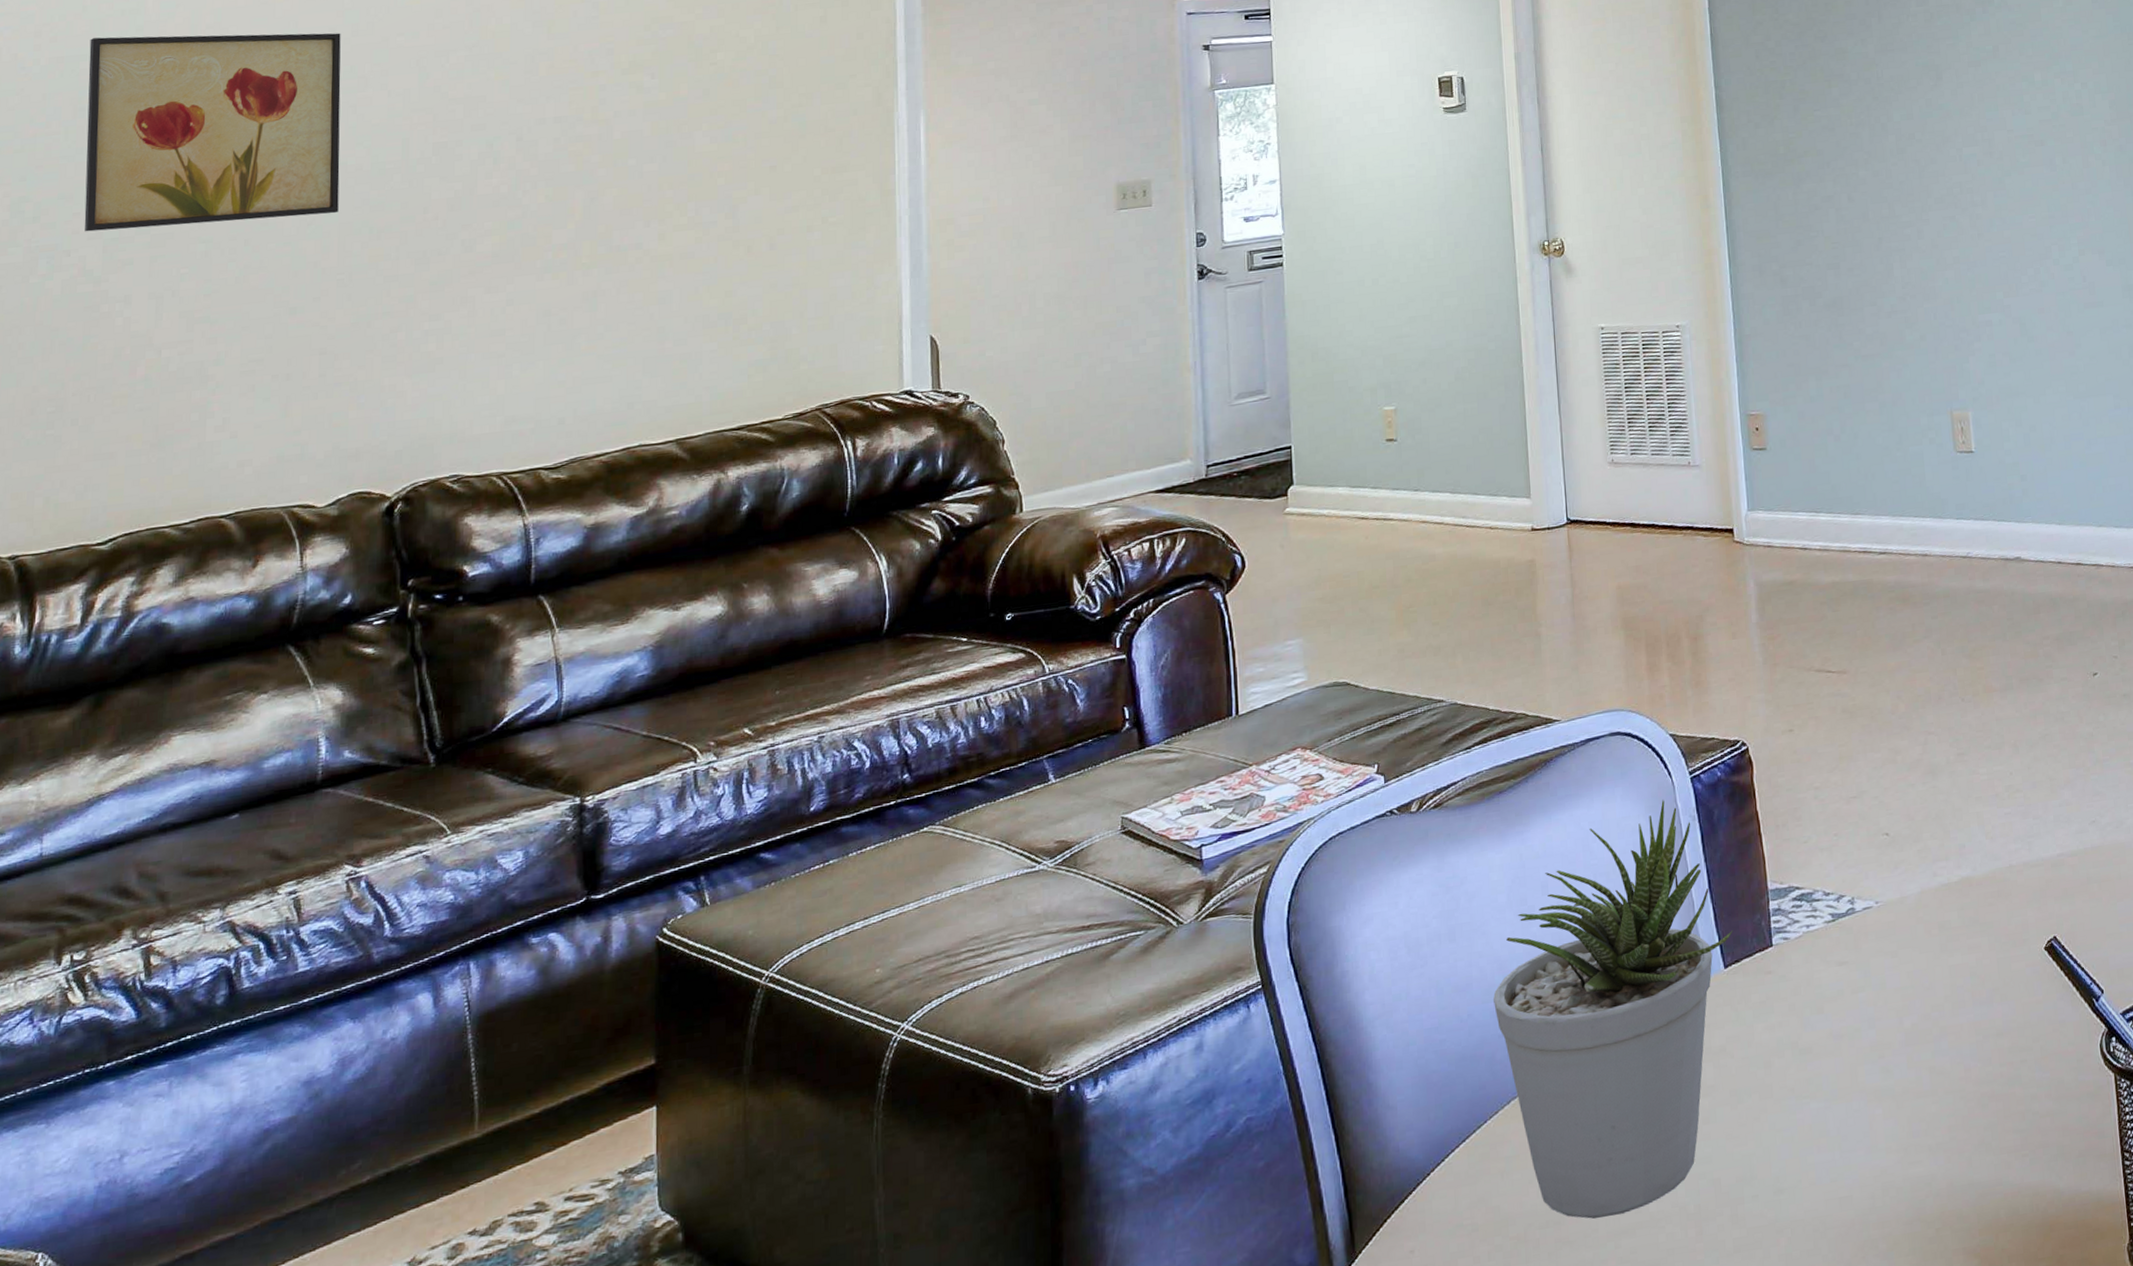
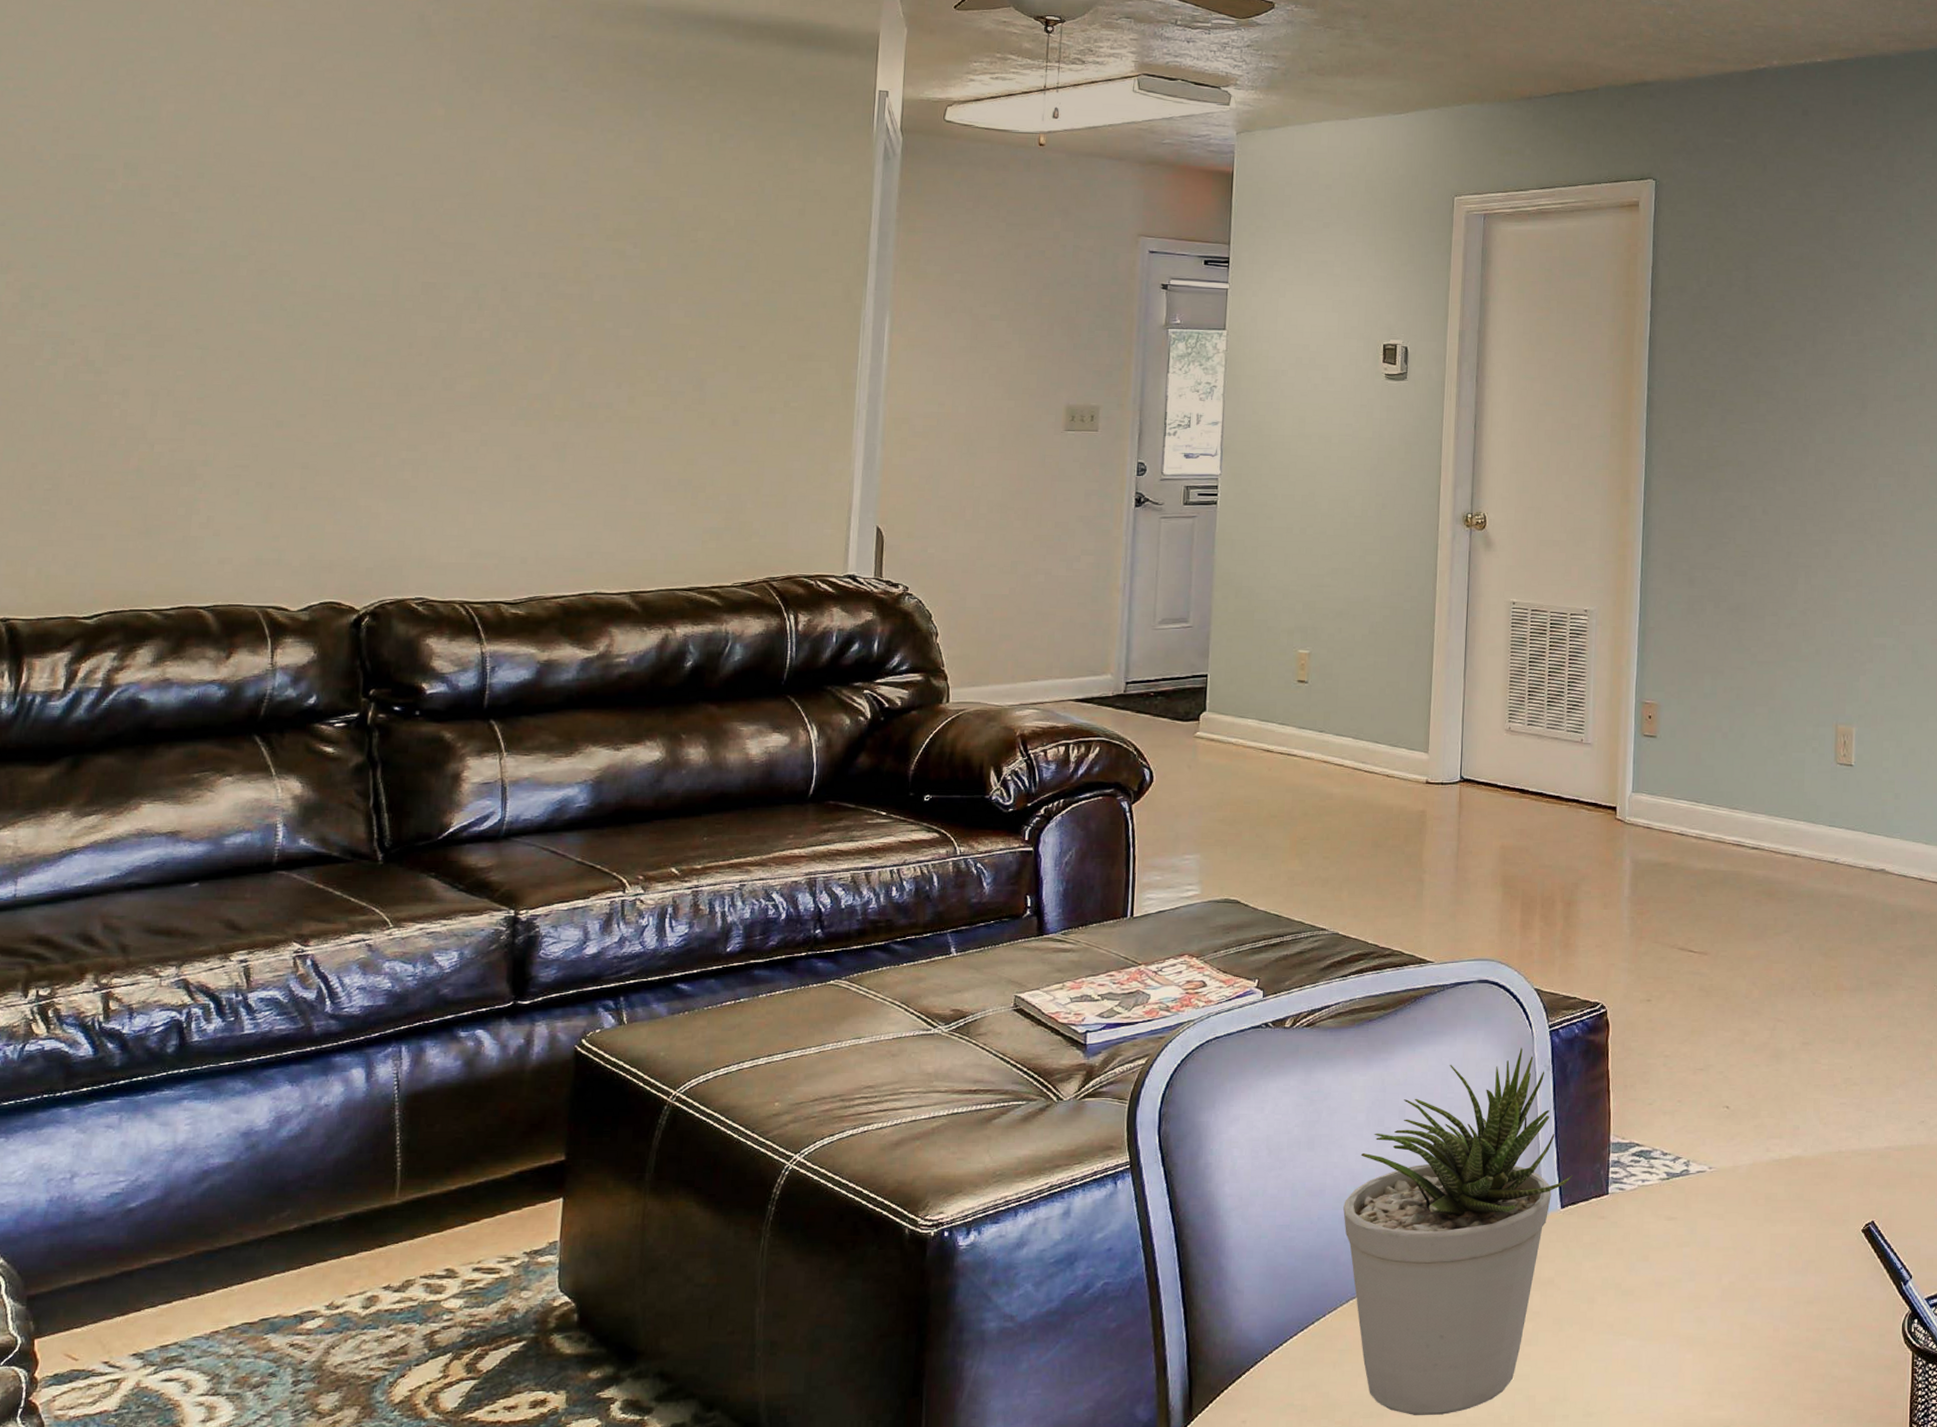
wall art: present [84,33,341,232] -> none [89,140,343,337]

